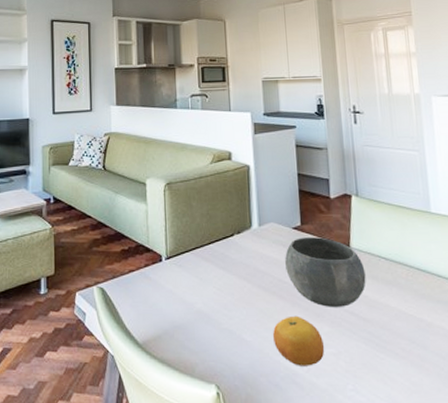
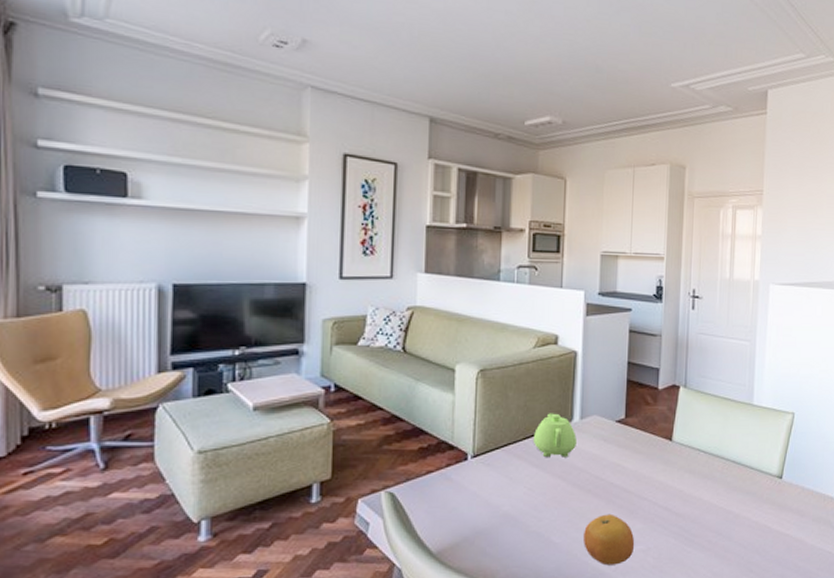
teapot: none [217,220,257,261] -> present [532,413,577,458]
bowl: present [285,237,366,308] -> none [604,431,684,504]

